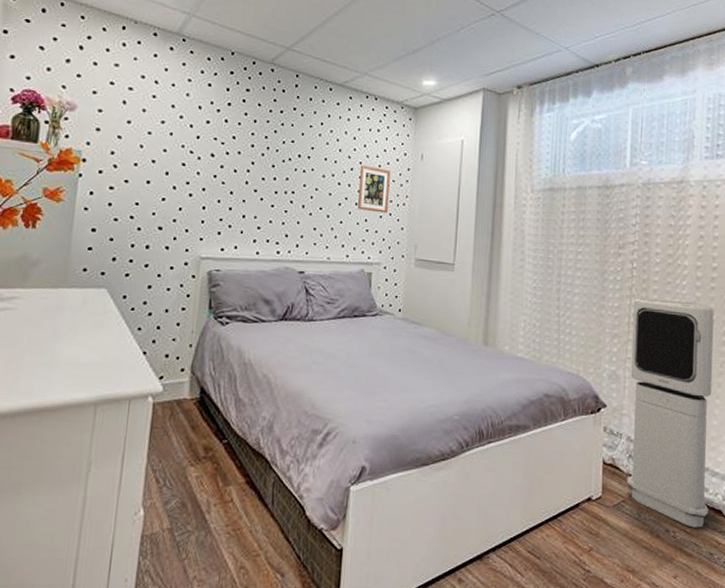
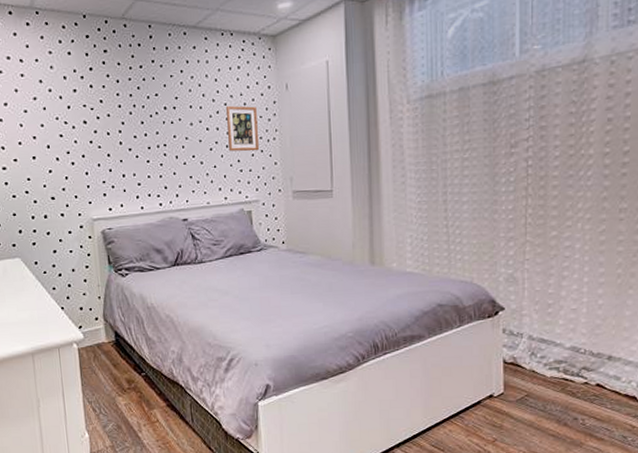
air purifier: present [626,298,714,528] -> none [529,192,626,415]

